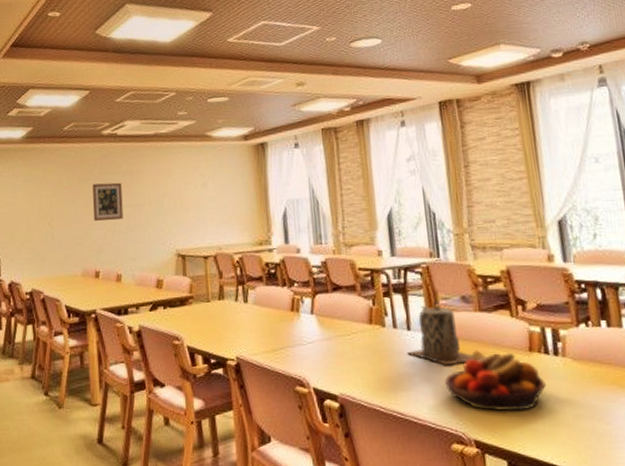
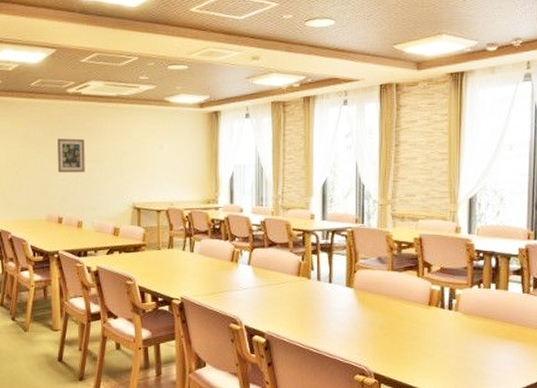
teapot: present [407,300,475,366] -> none [327,259,382,314]
fruit bowl: present [445,350,546,412] -> none [356,302,438,352]

